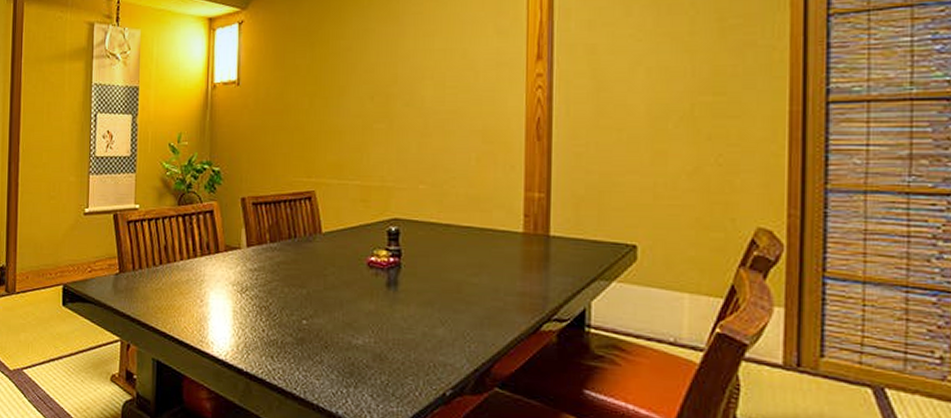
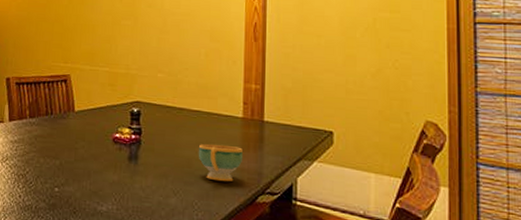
teacup: none [469,264,525,309] -> present [198,143,244,182]

